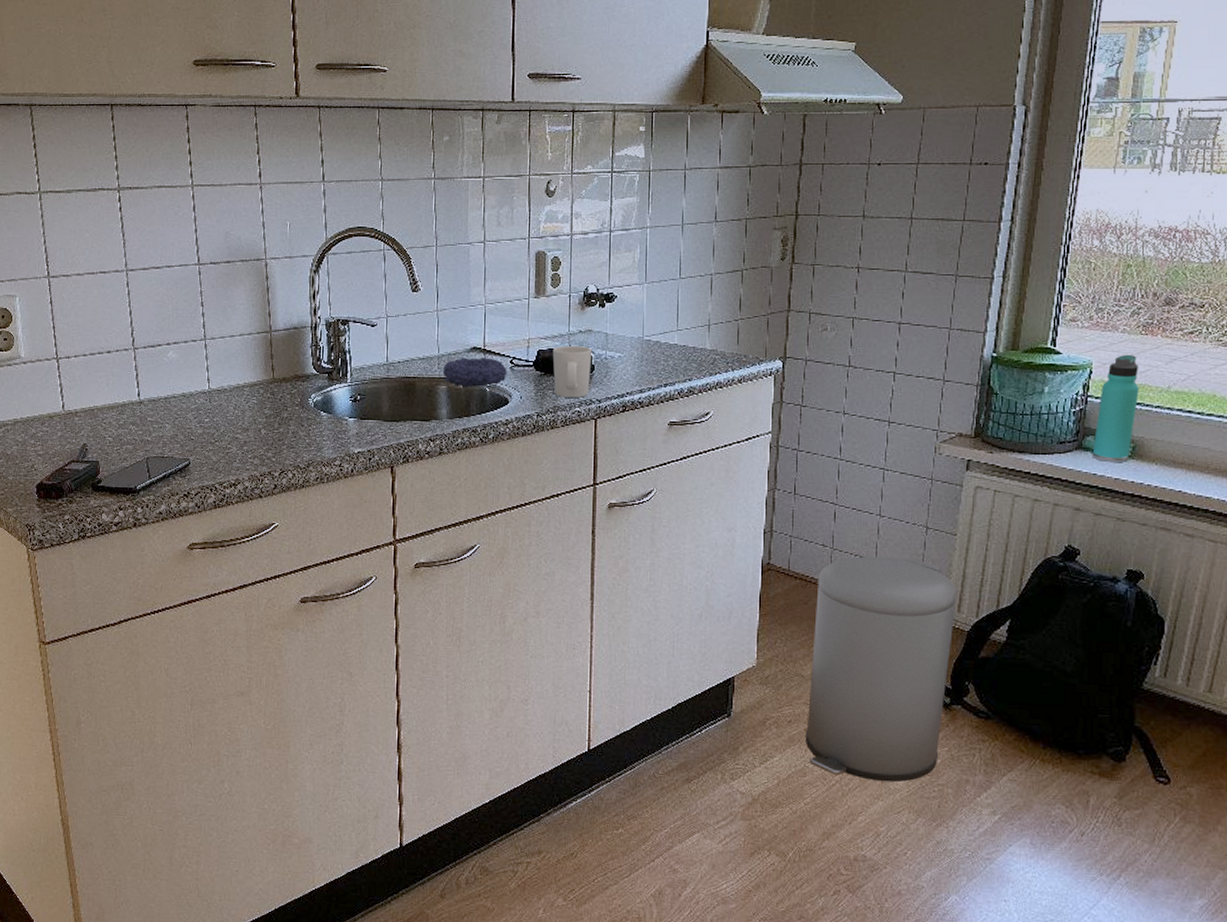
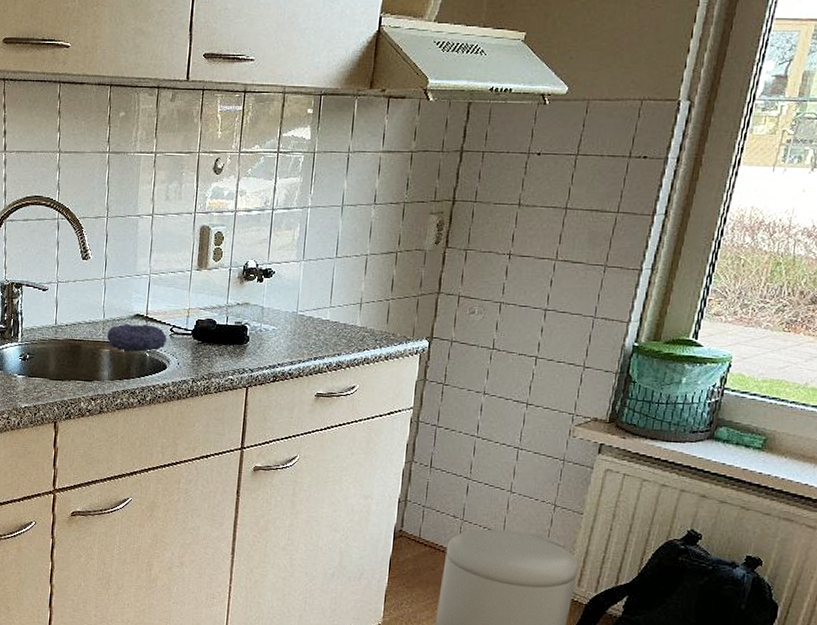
mug: present [552,346,592,398] -> none [210,317,248,367]
thermos bottle: present [1092,354,1139,463] -> none [723,349,778,455]

